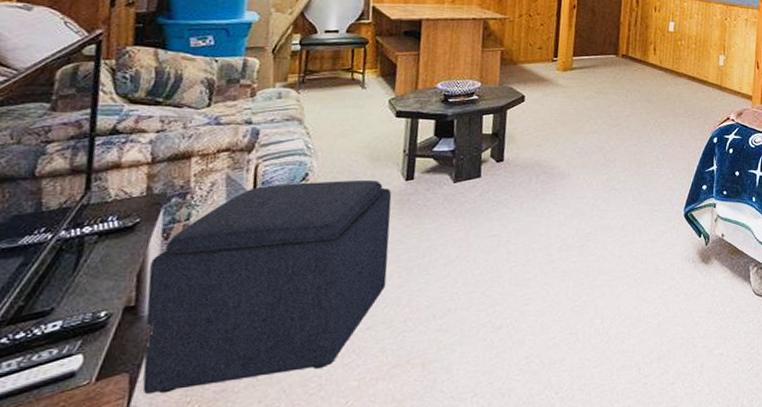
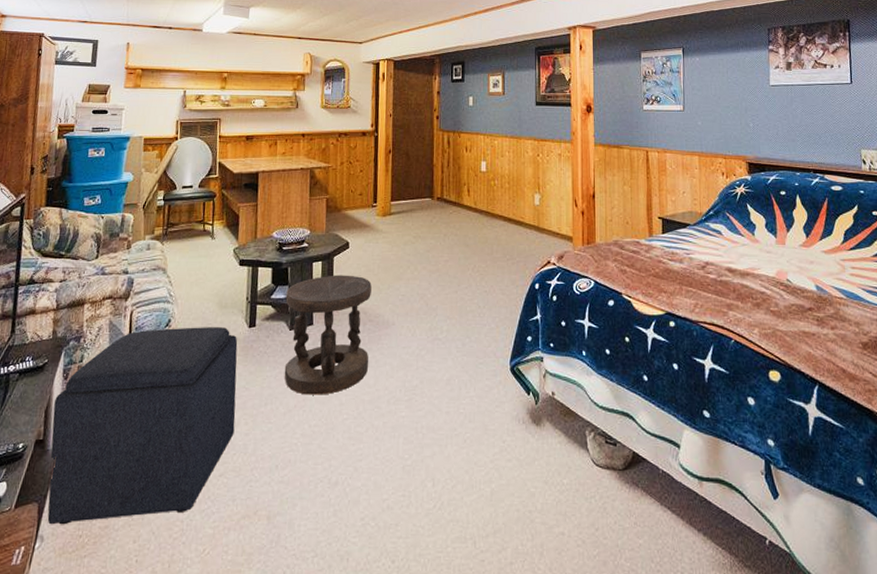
stool: none [445,127,548,246] -> present [284,275,372,395]

